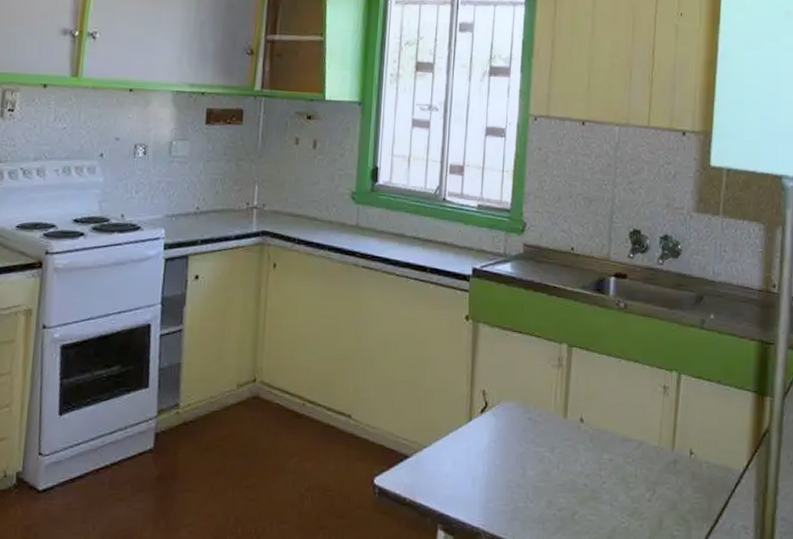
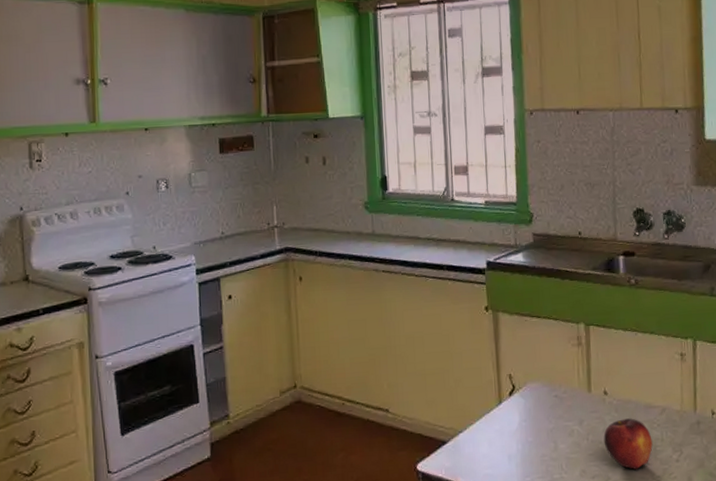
fruit: none [574,450,626,505] -> present [603,418,653,469]

